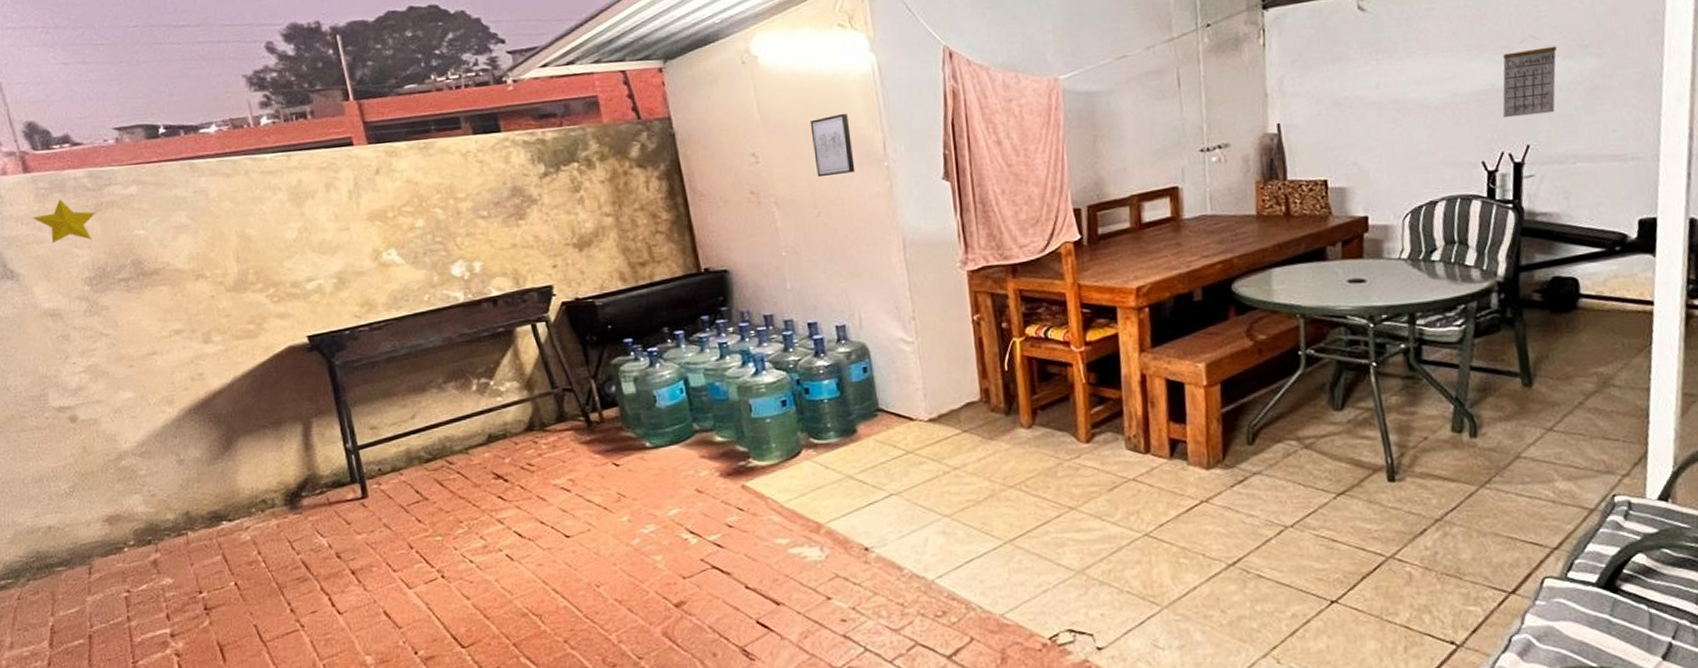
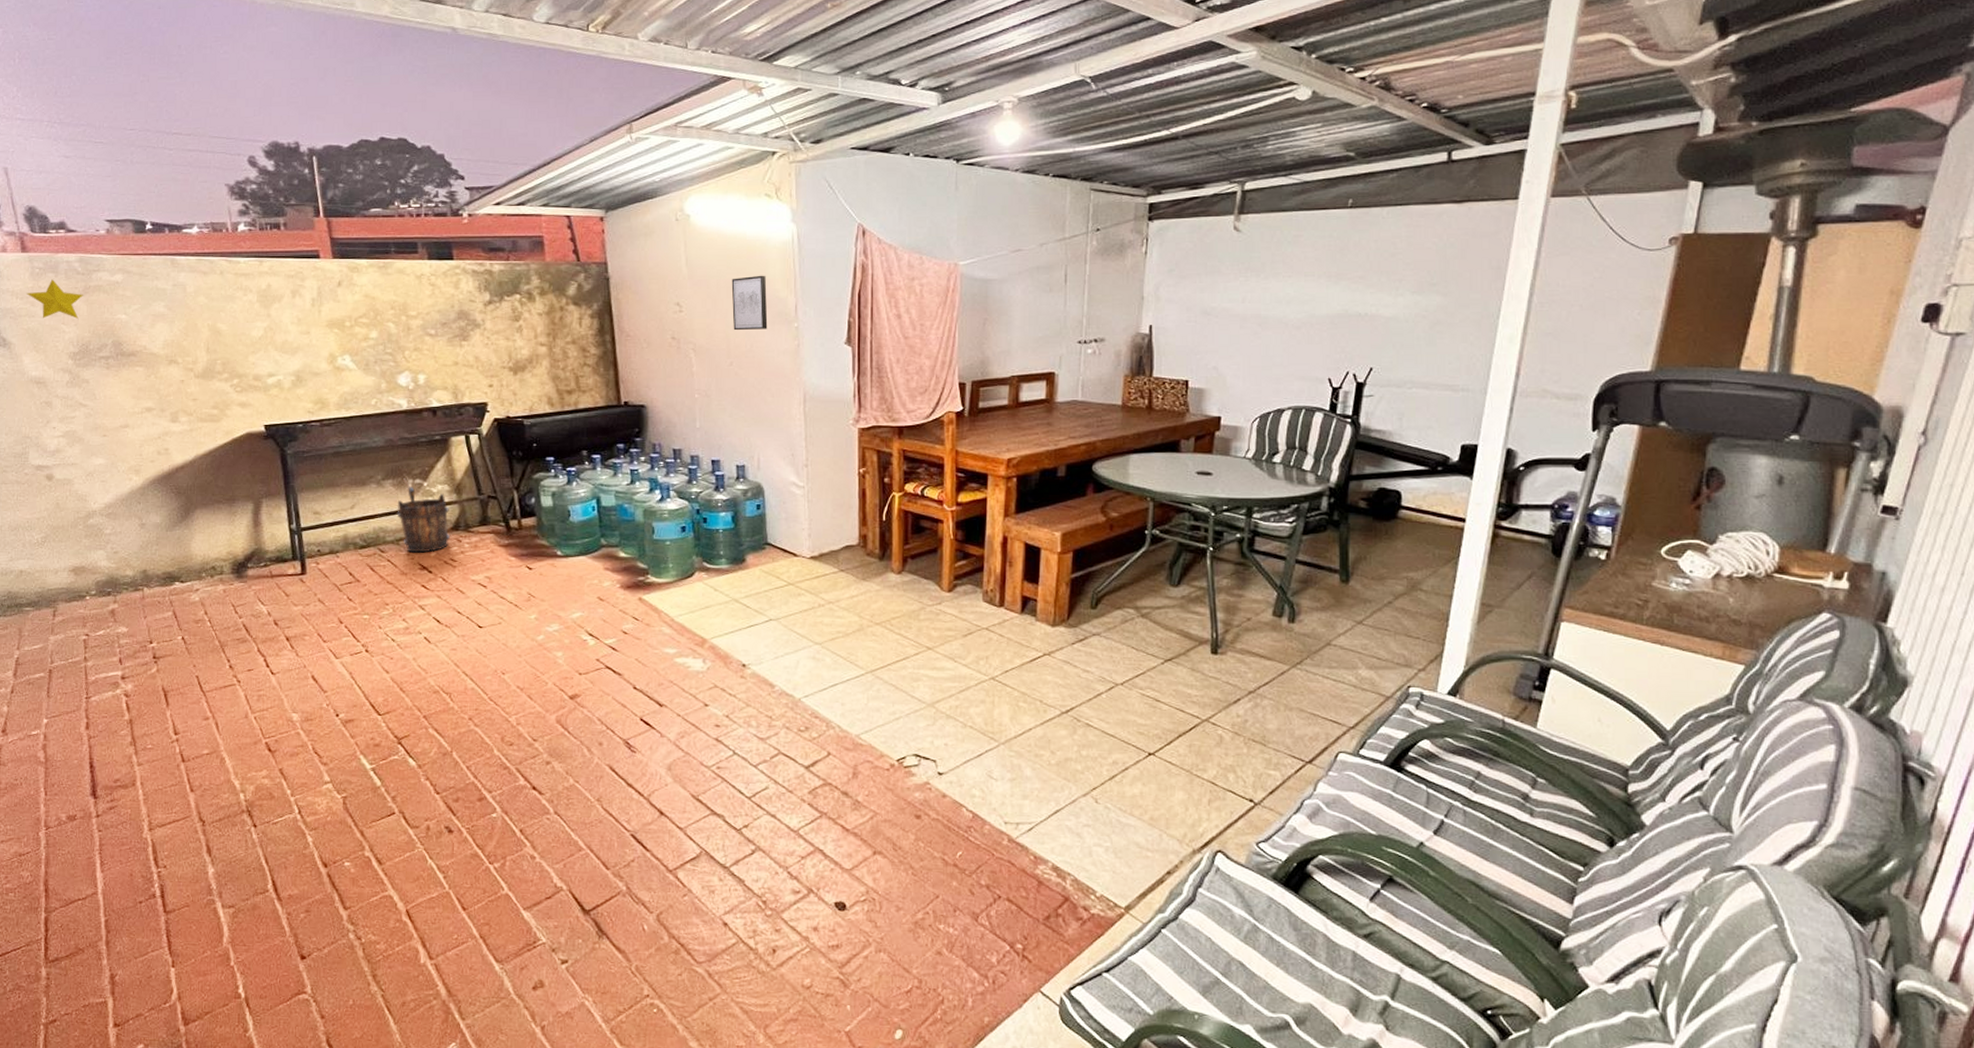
bucket: none [463,379,525,461] -> present [396,478,450,553]
calendar: present [1502,35,1557,118] -> none [1352,269,1408,342]

